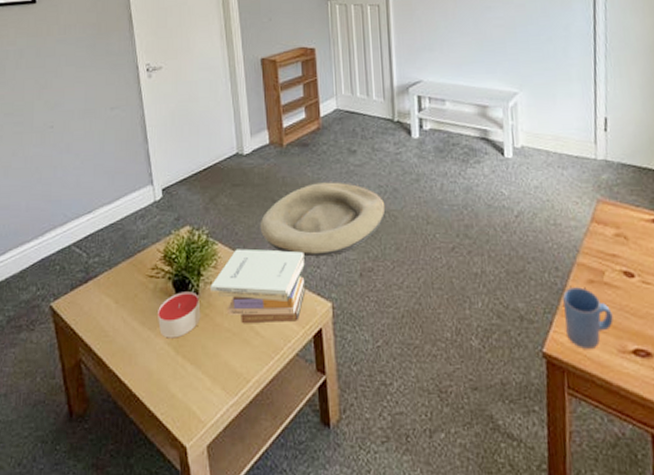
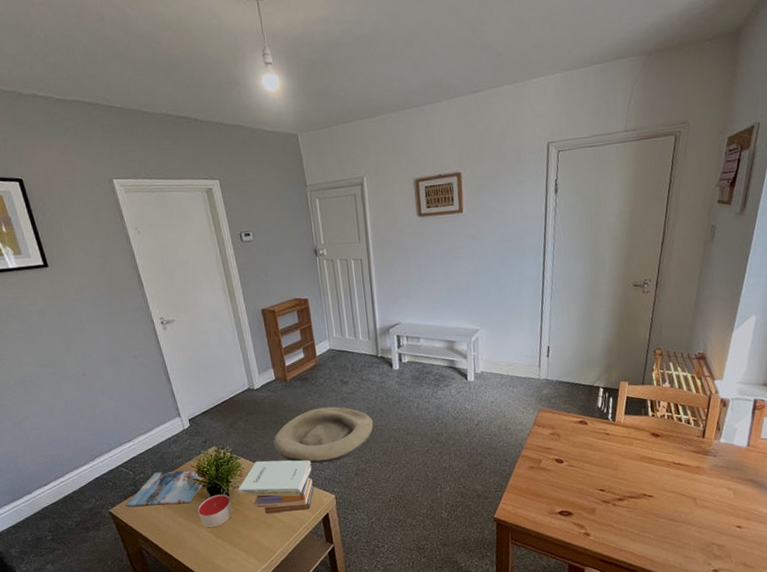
magazine: none [71,255,167,302] -> present [126,470,202,507]
mug: present [563,287,613,349] -> none [510,472,546,513]

